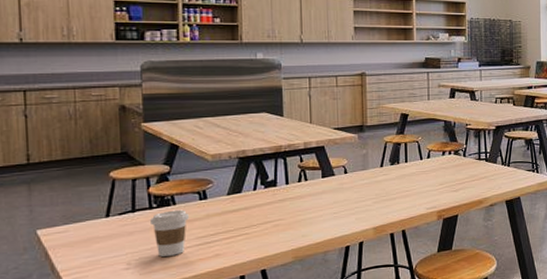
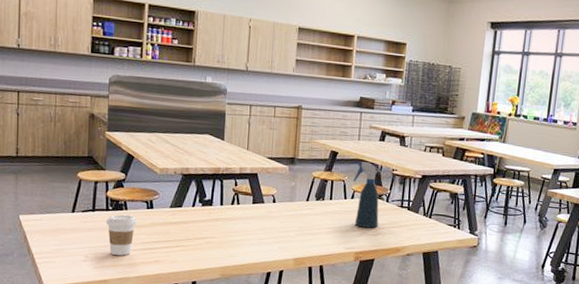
spray bottle: none [427,120,458,185] -> present [353,161,382,228]

